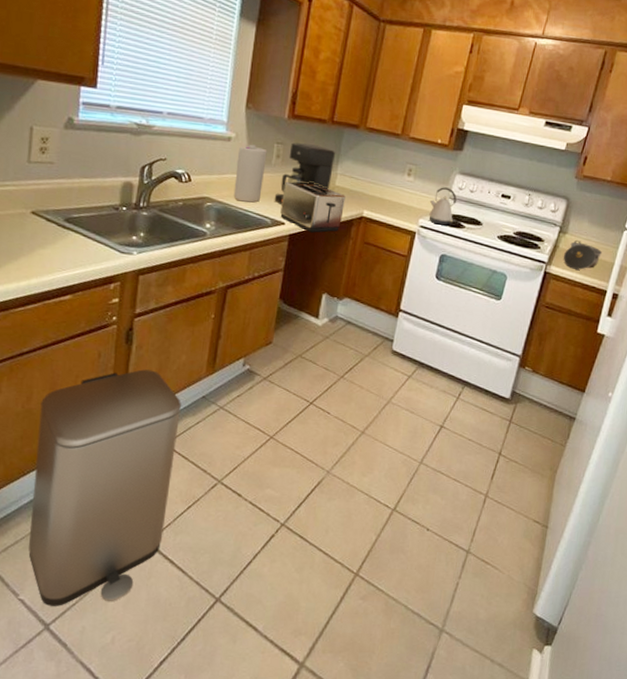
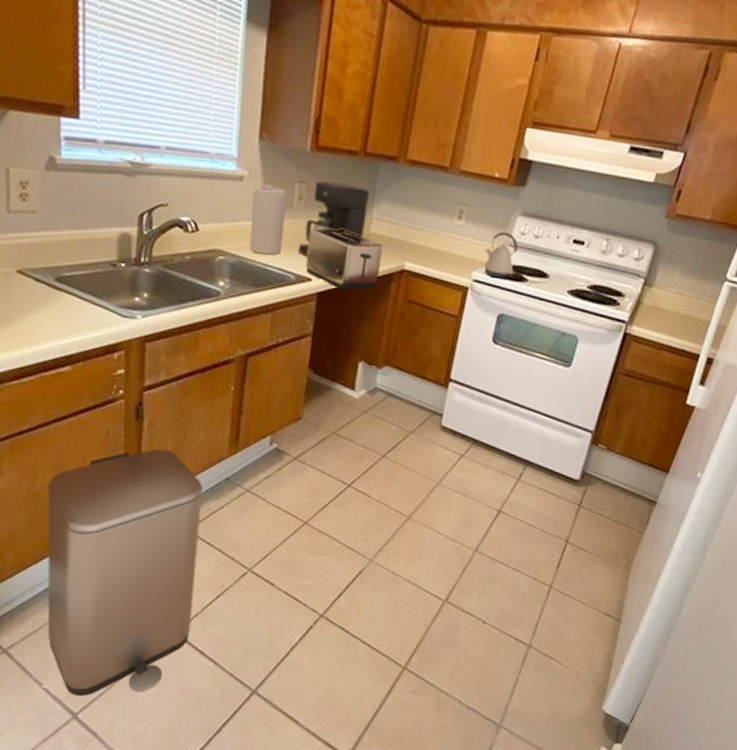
cooking pot: present [564,240,602,270] -> none [648,294,696,330]

